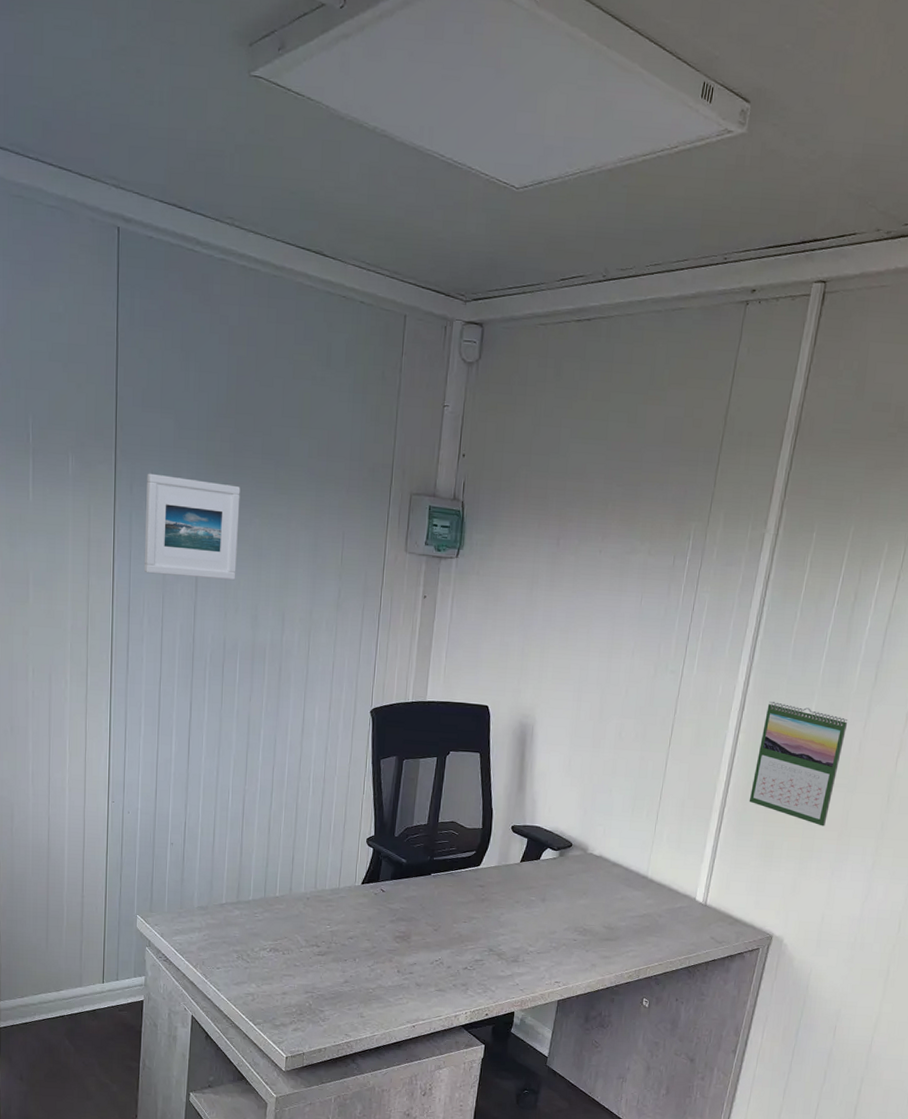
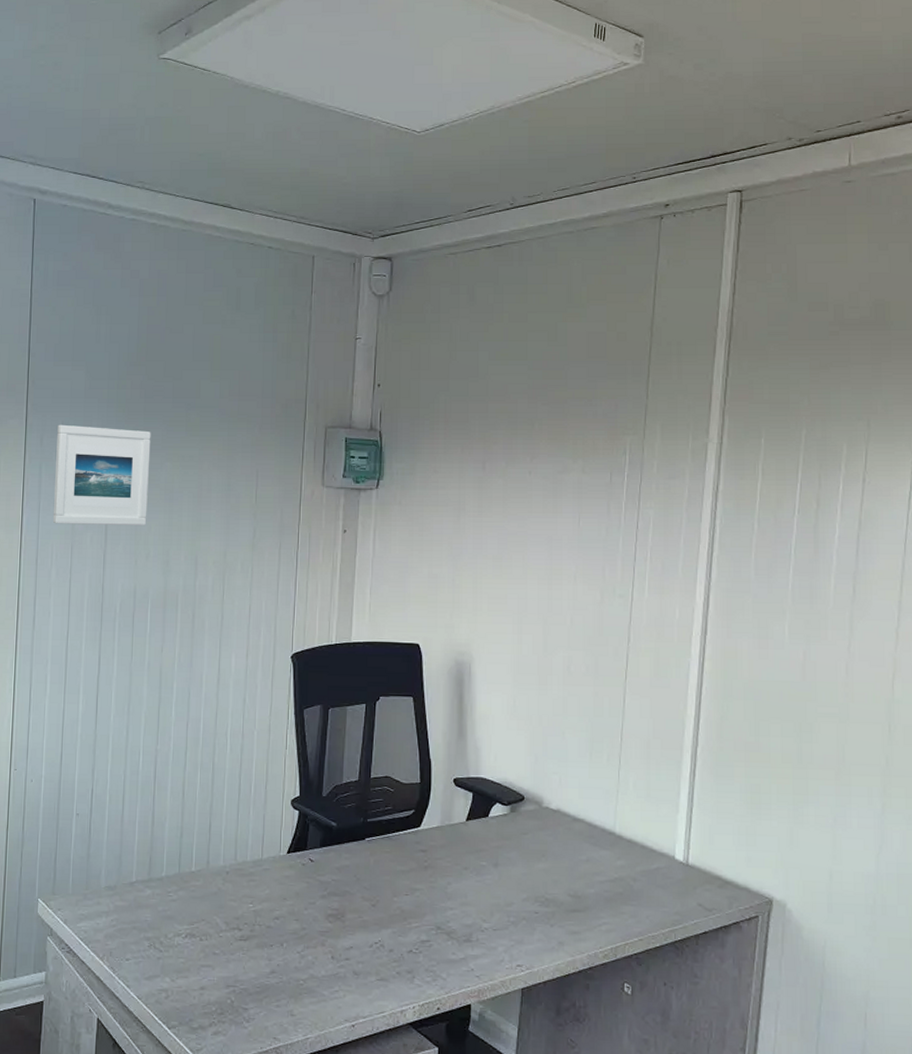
calendar: present [749,702,848,827] -> none [724,623,829,765]

